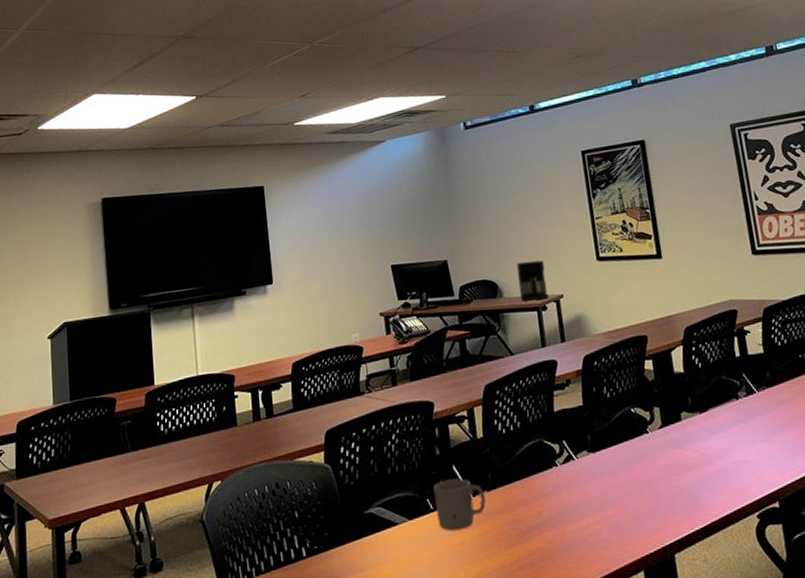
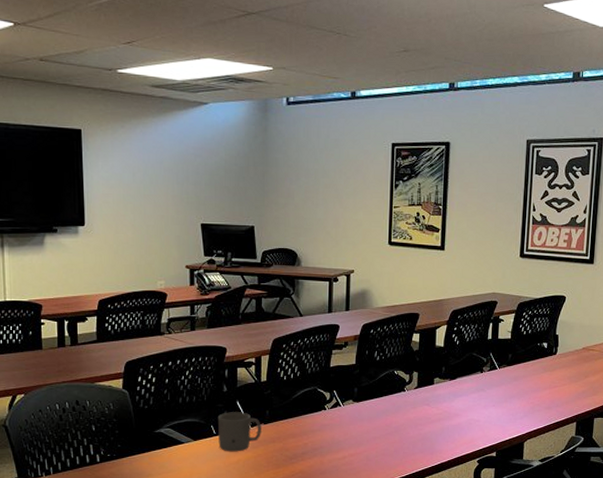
coffee maker: present [517,260,549,301] -> none [316,236,341,272]

